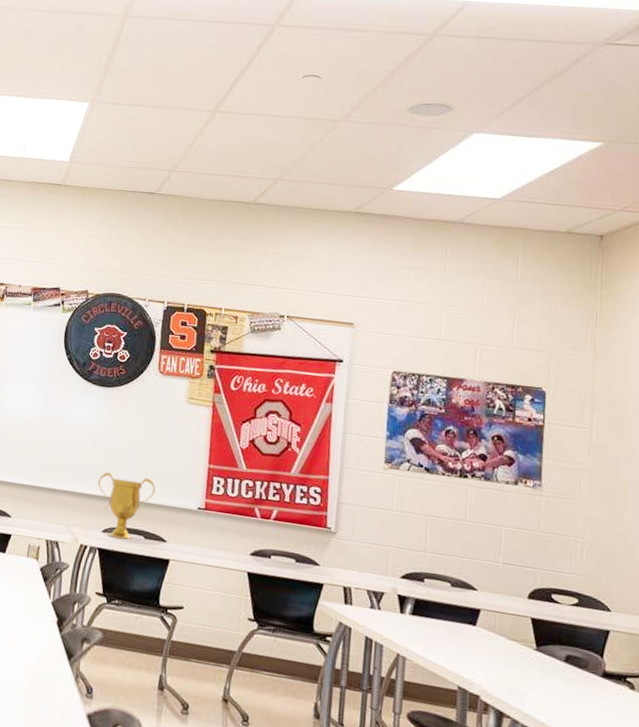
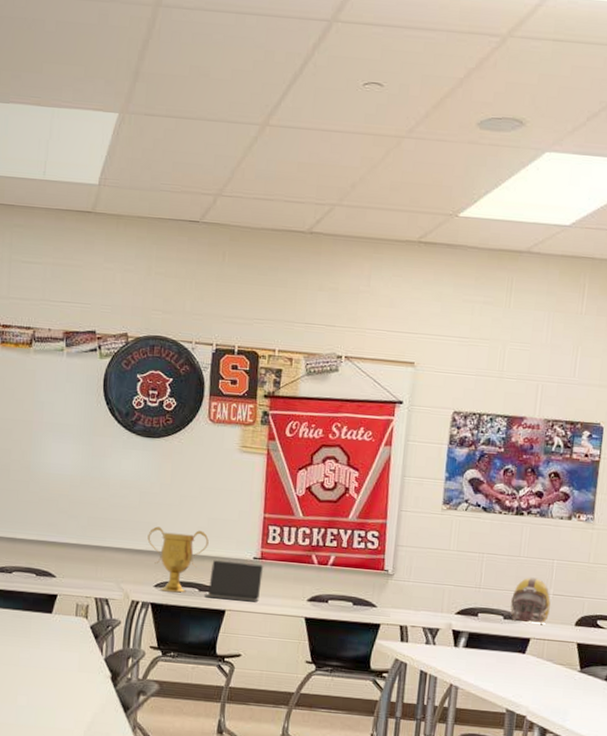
laptop: none [150,508,207,553] -> present [204,560,263,602]
football helmet: none [457,543,500,595] -> present [510,577,551,624]

